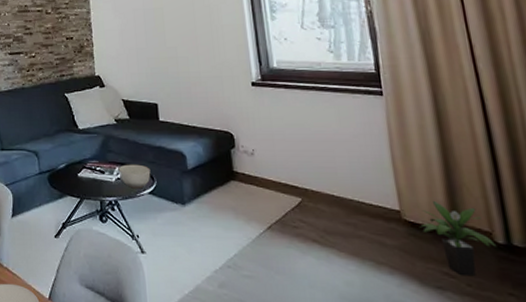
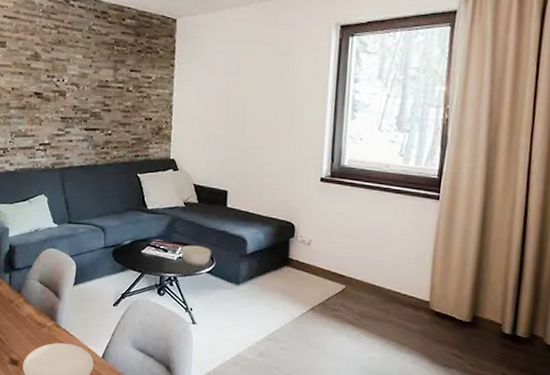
potted plant: present [419,200,496,275] -> none [442,295,502,358]

